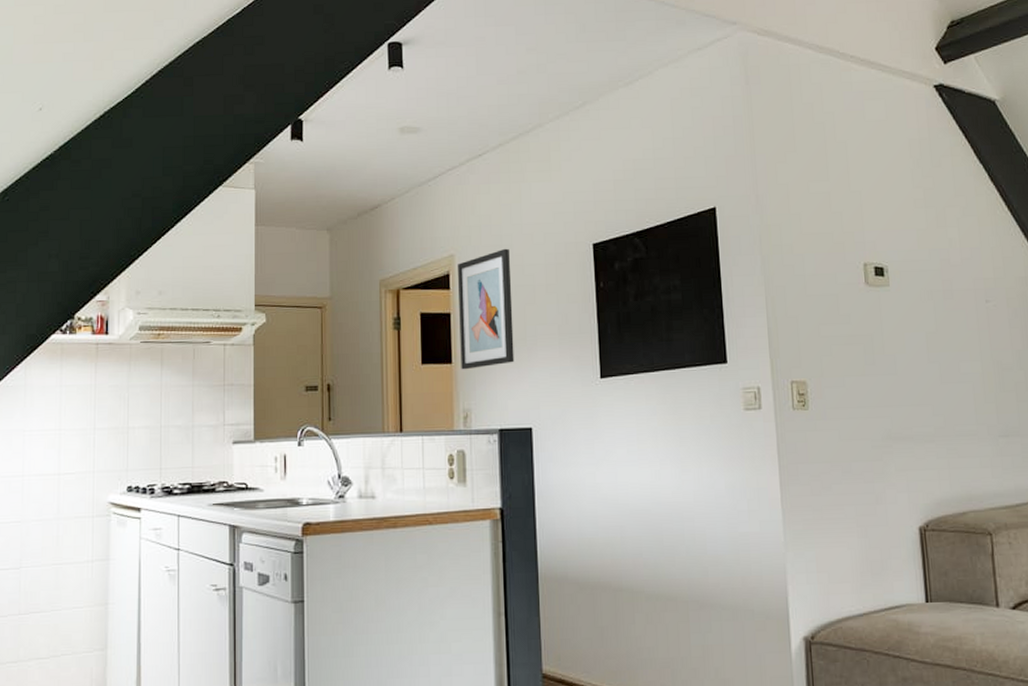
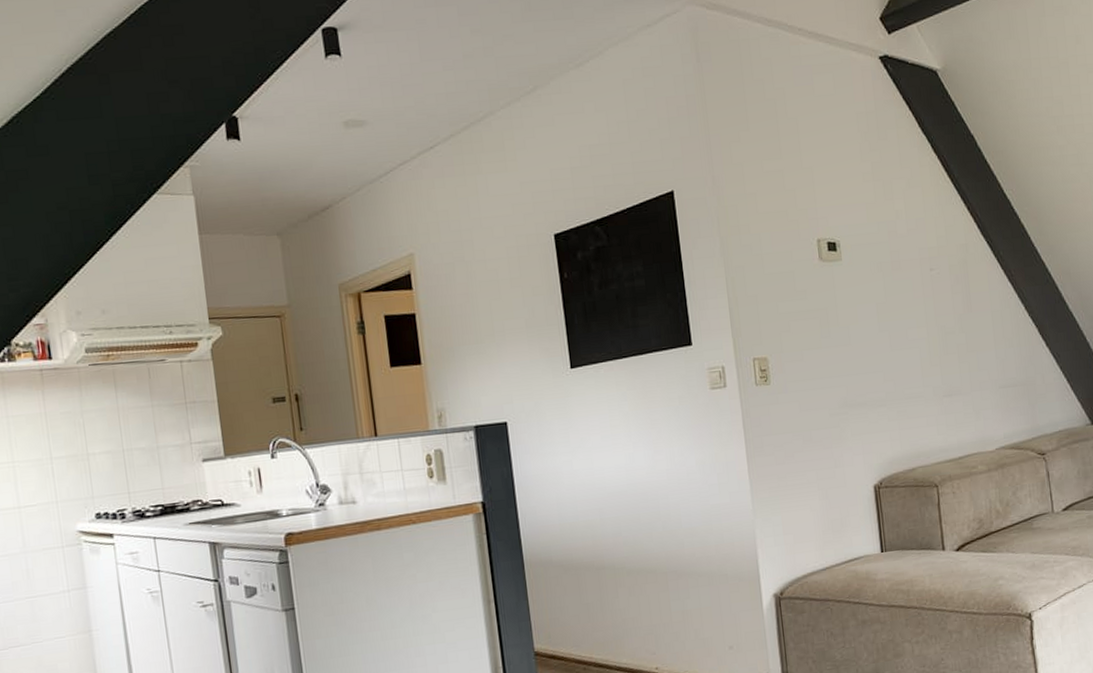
wall art: present [458,248,515,370] -> none [418,243,484,370]

